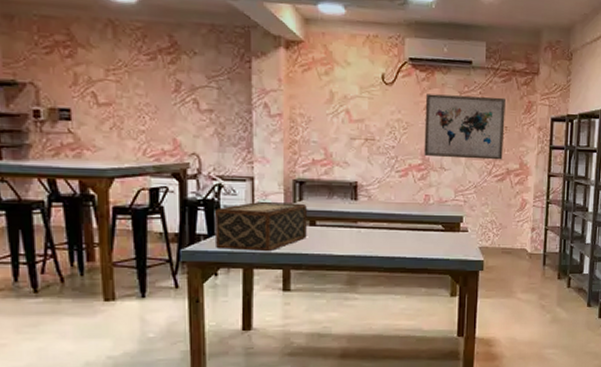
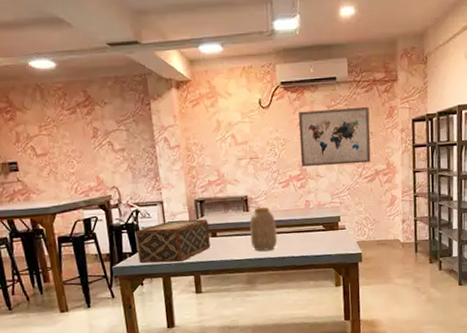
vase: none [355,197,388,248] -> present [249,207,278,252]

